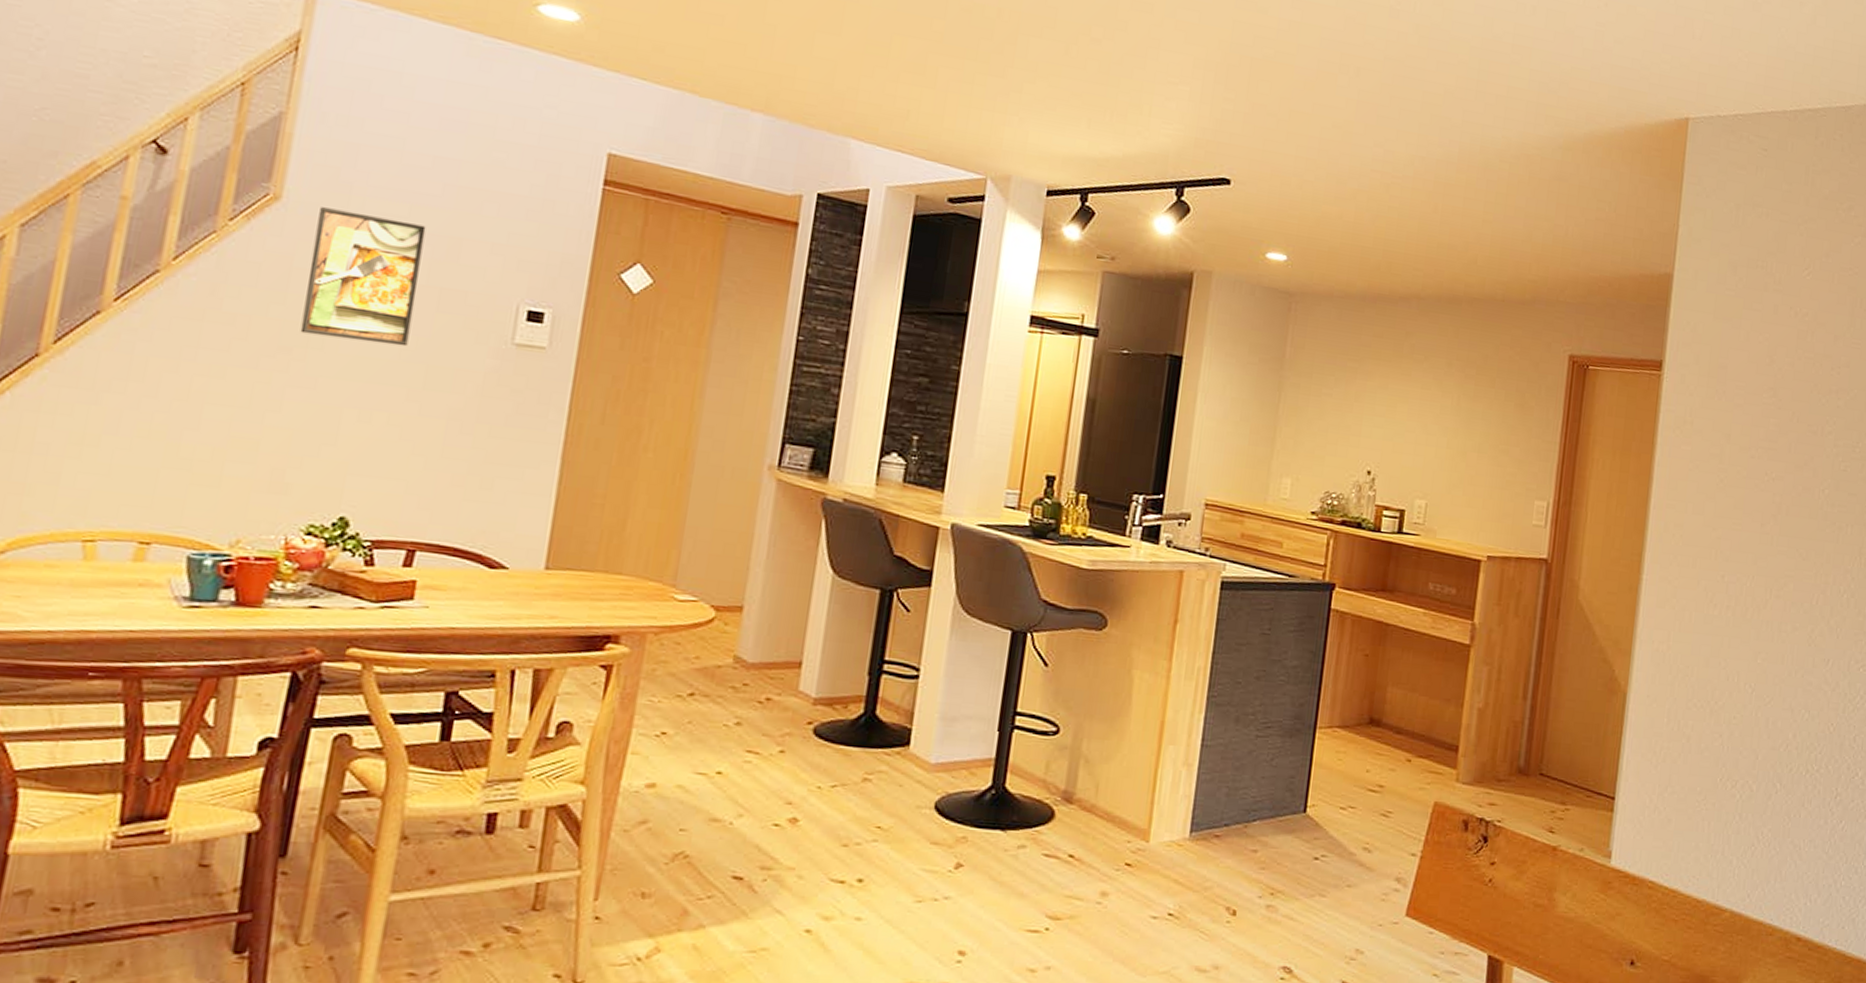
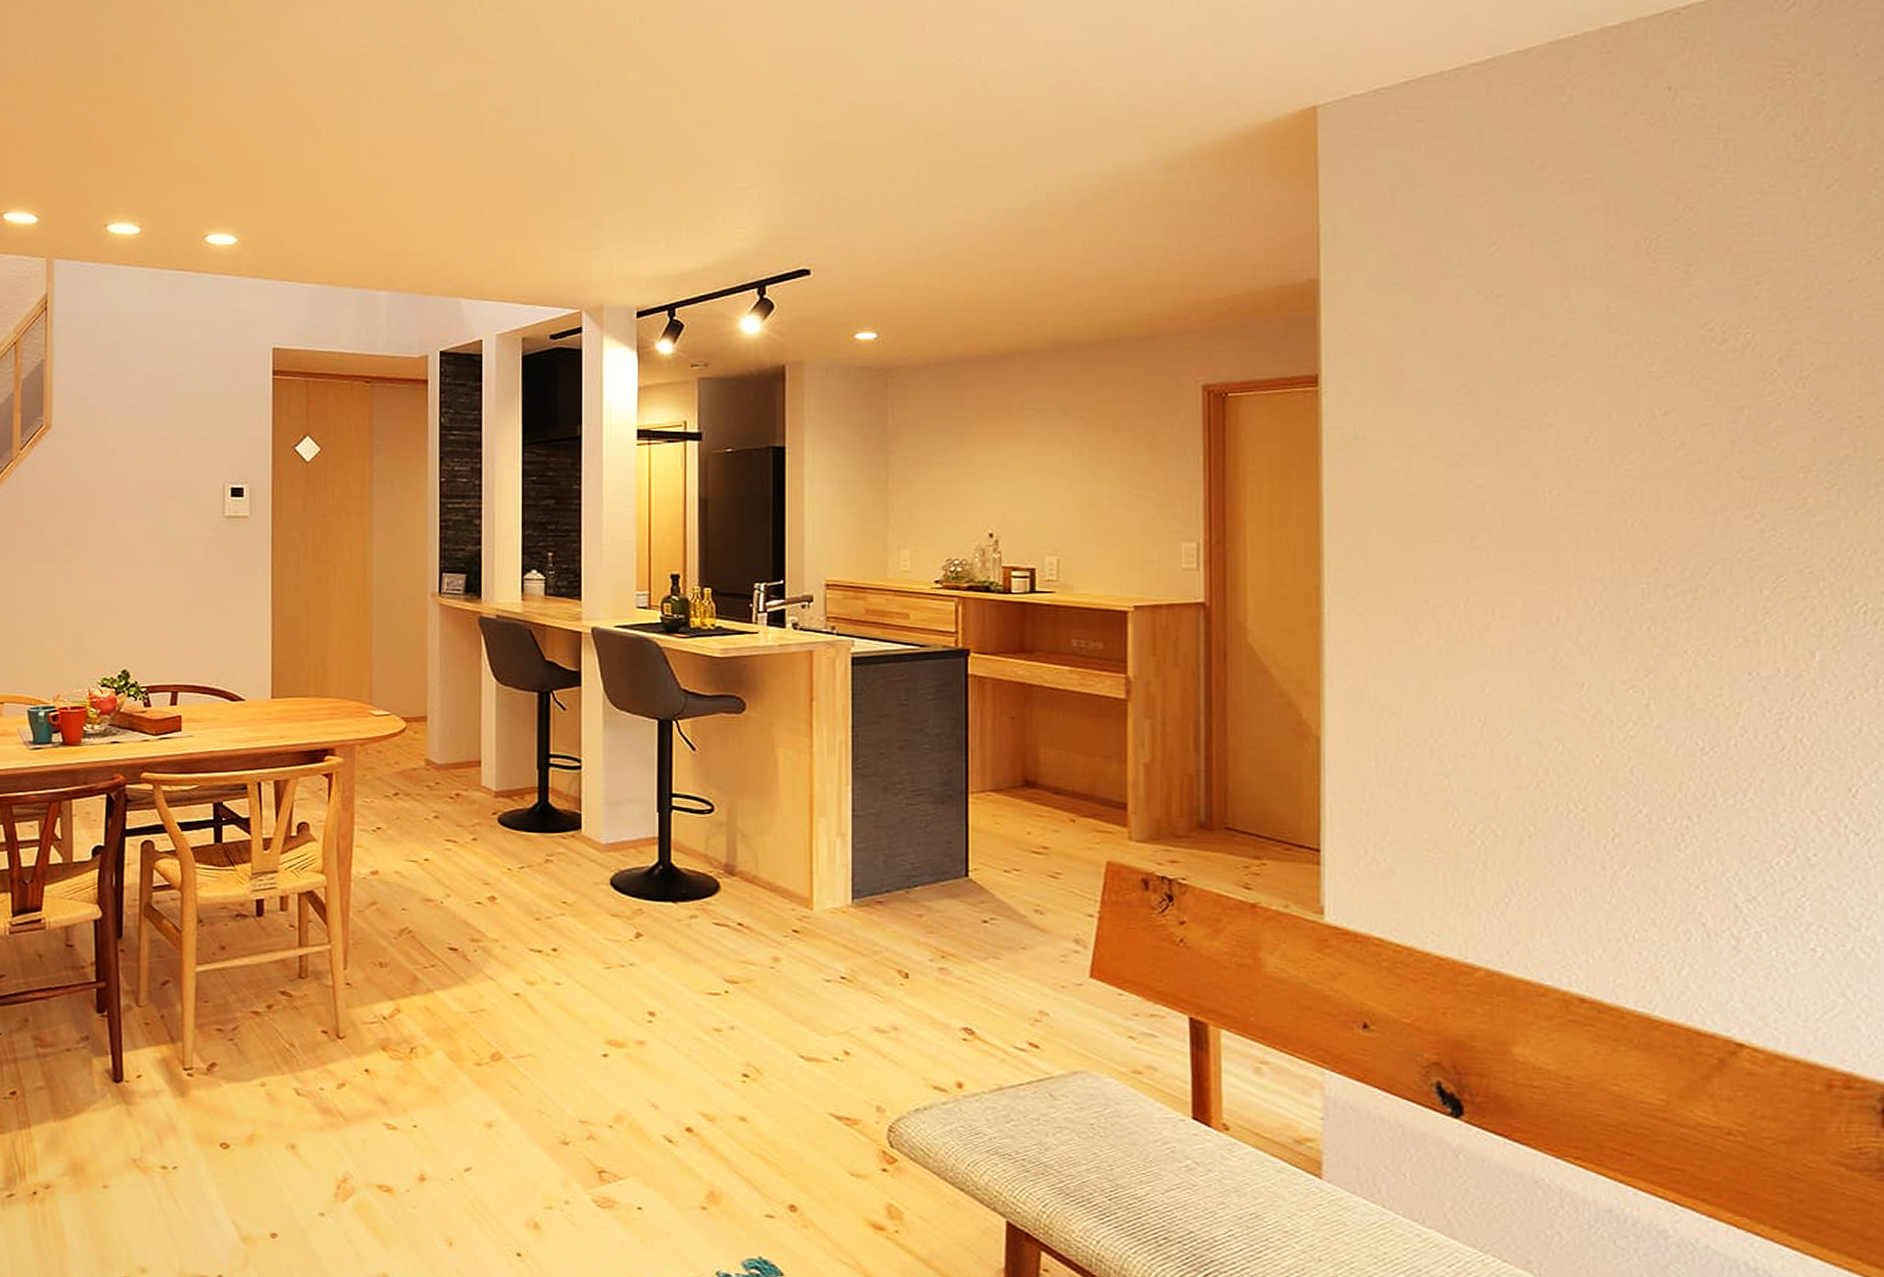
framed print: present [300,207,426,347] -> none [77,429,151,530]

